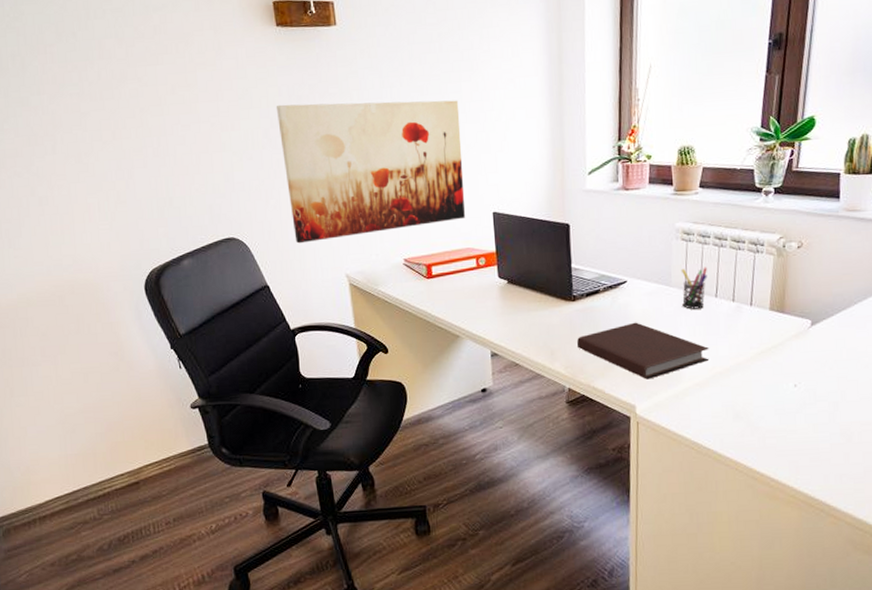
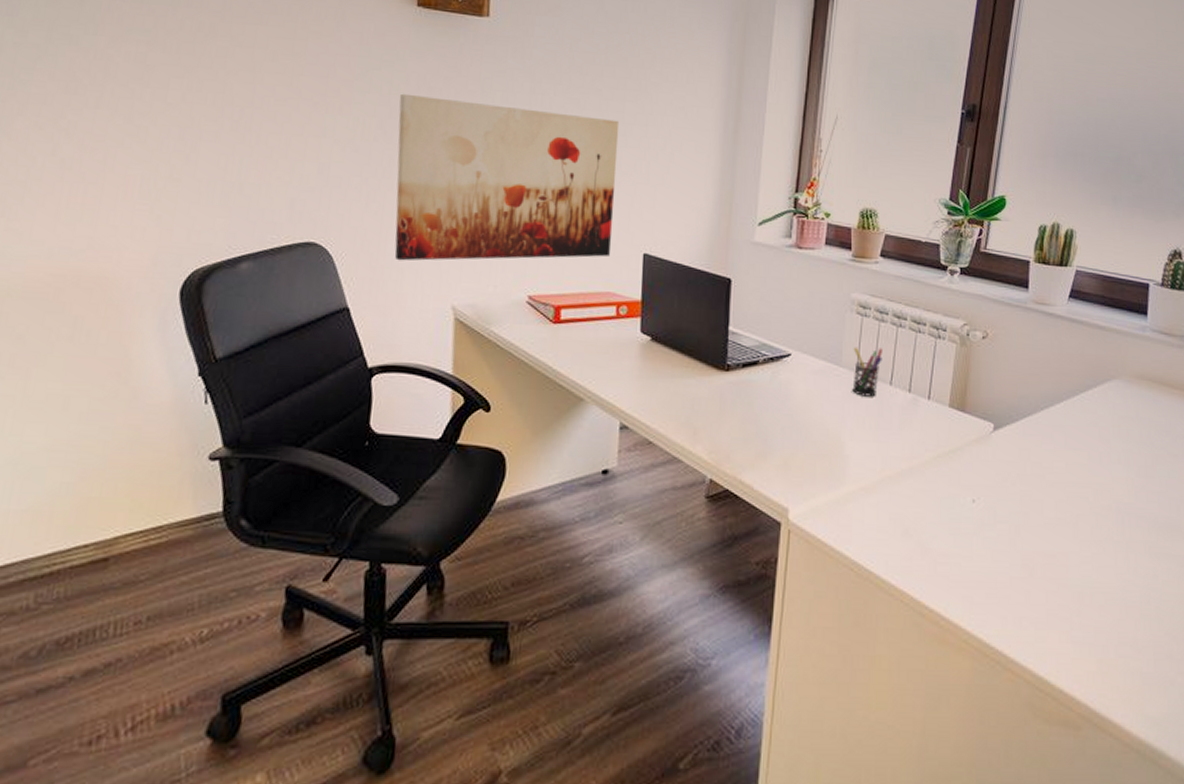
notebook: present [577,322,709,380] -> none [726,404,879,477]

